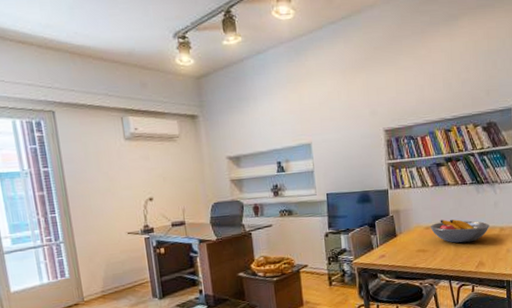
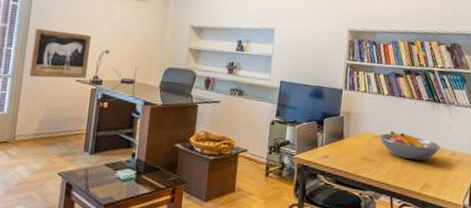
wall art: none [73,186,137,239] -> present [29,28,91,79]

